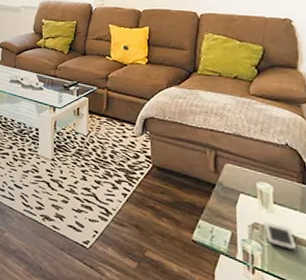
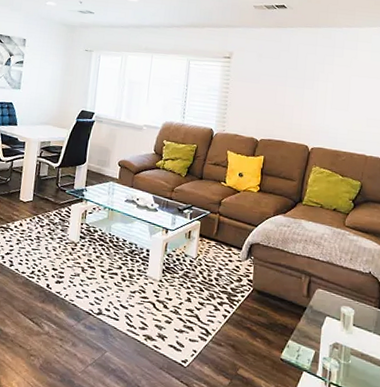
cell phone: present [264,223,297,250] -> none [343,343,368,367]

